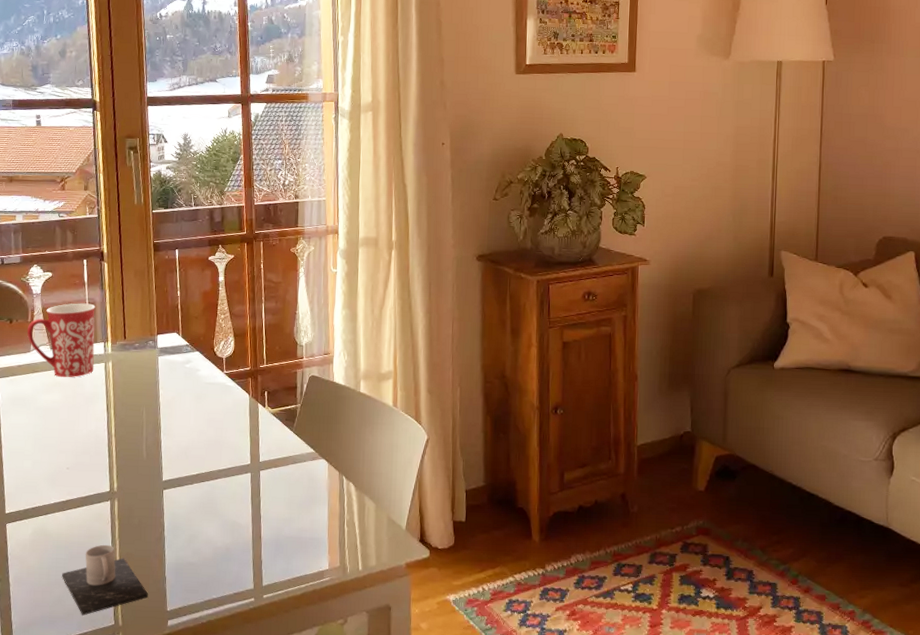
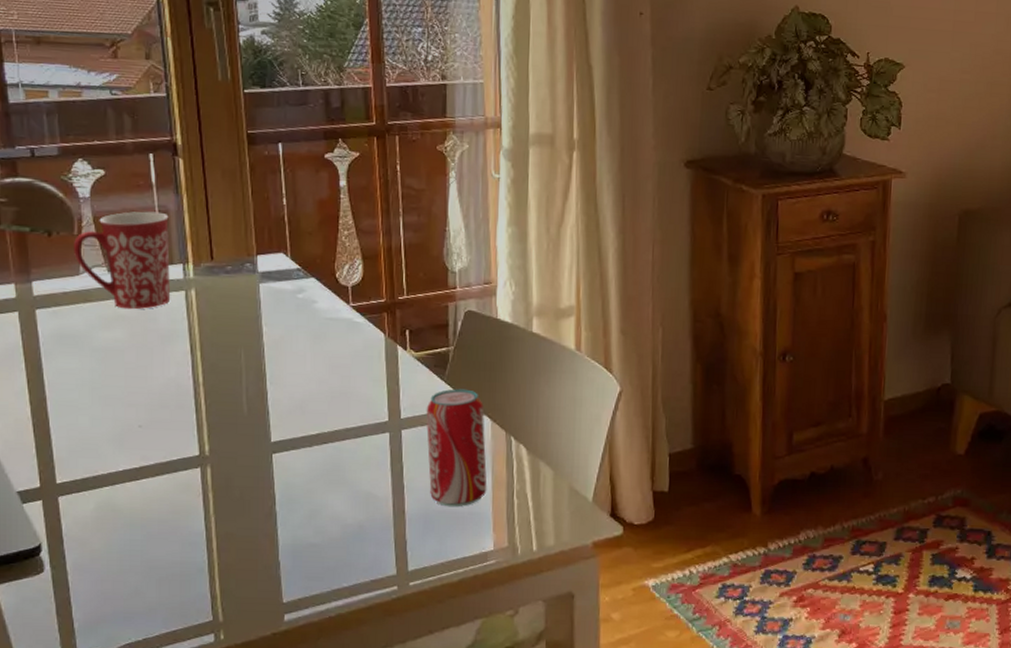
mug: present [61,544,149,616] -> none [138,522,258,610]
beverage can: none [278,437,324,534] -> present [426,388,487,508]

